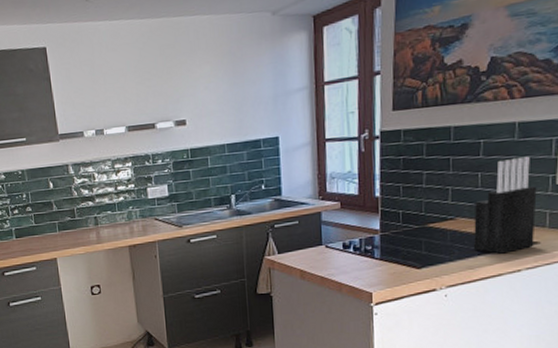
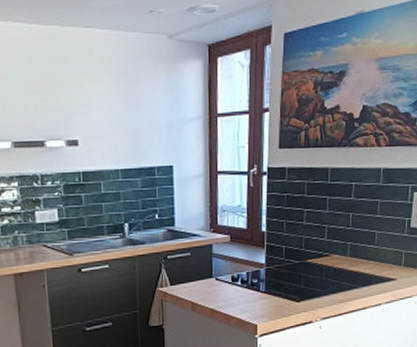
knife block: present [473,156,537,254] -> none [344,200,396,289]

